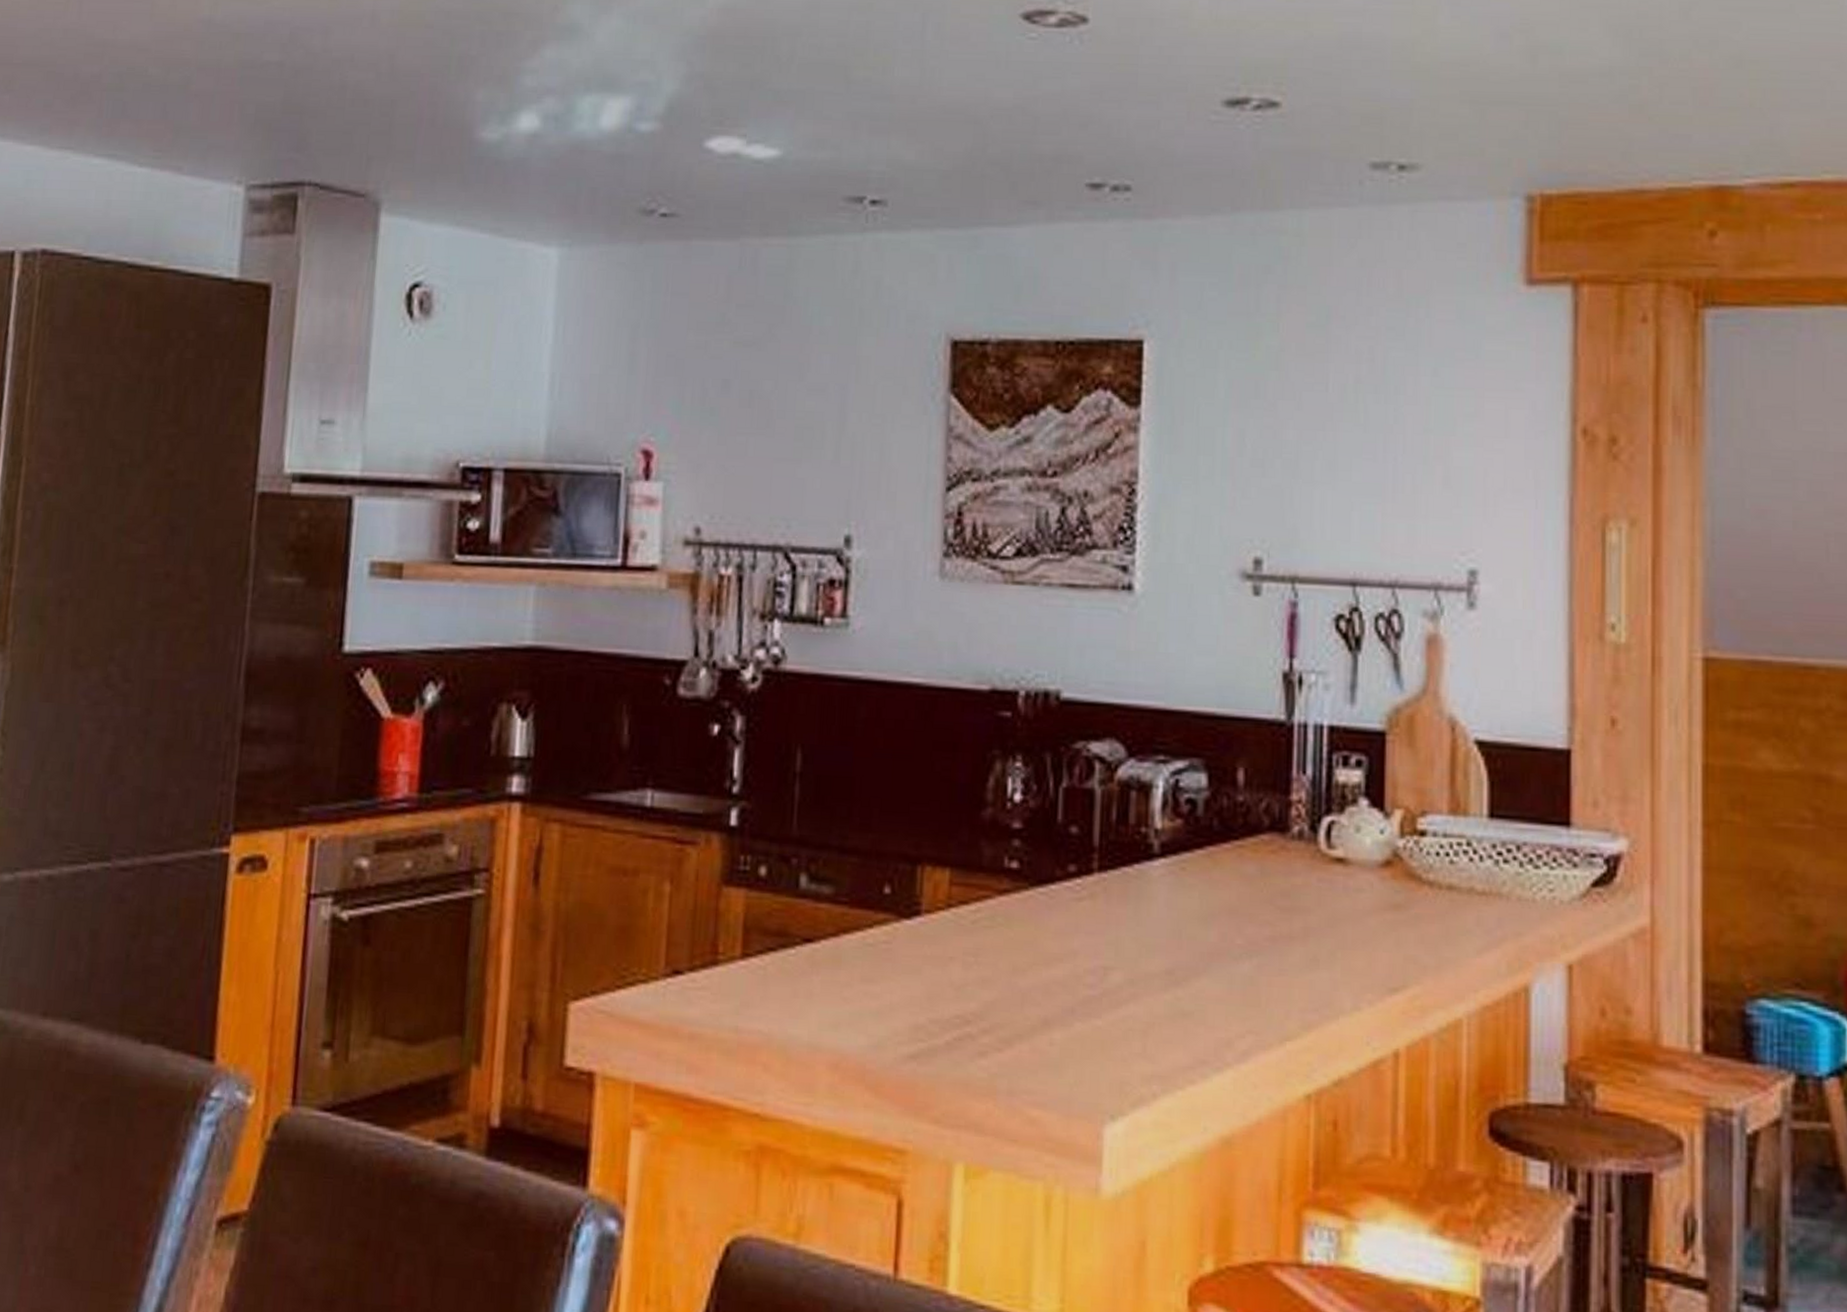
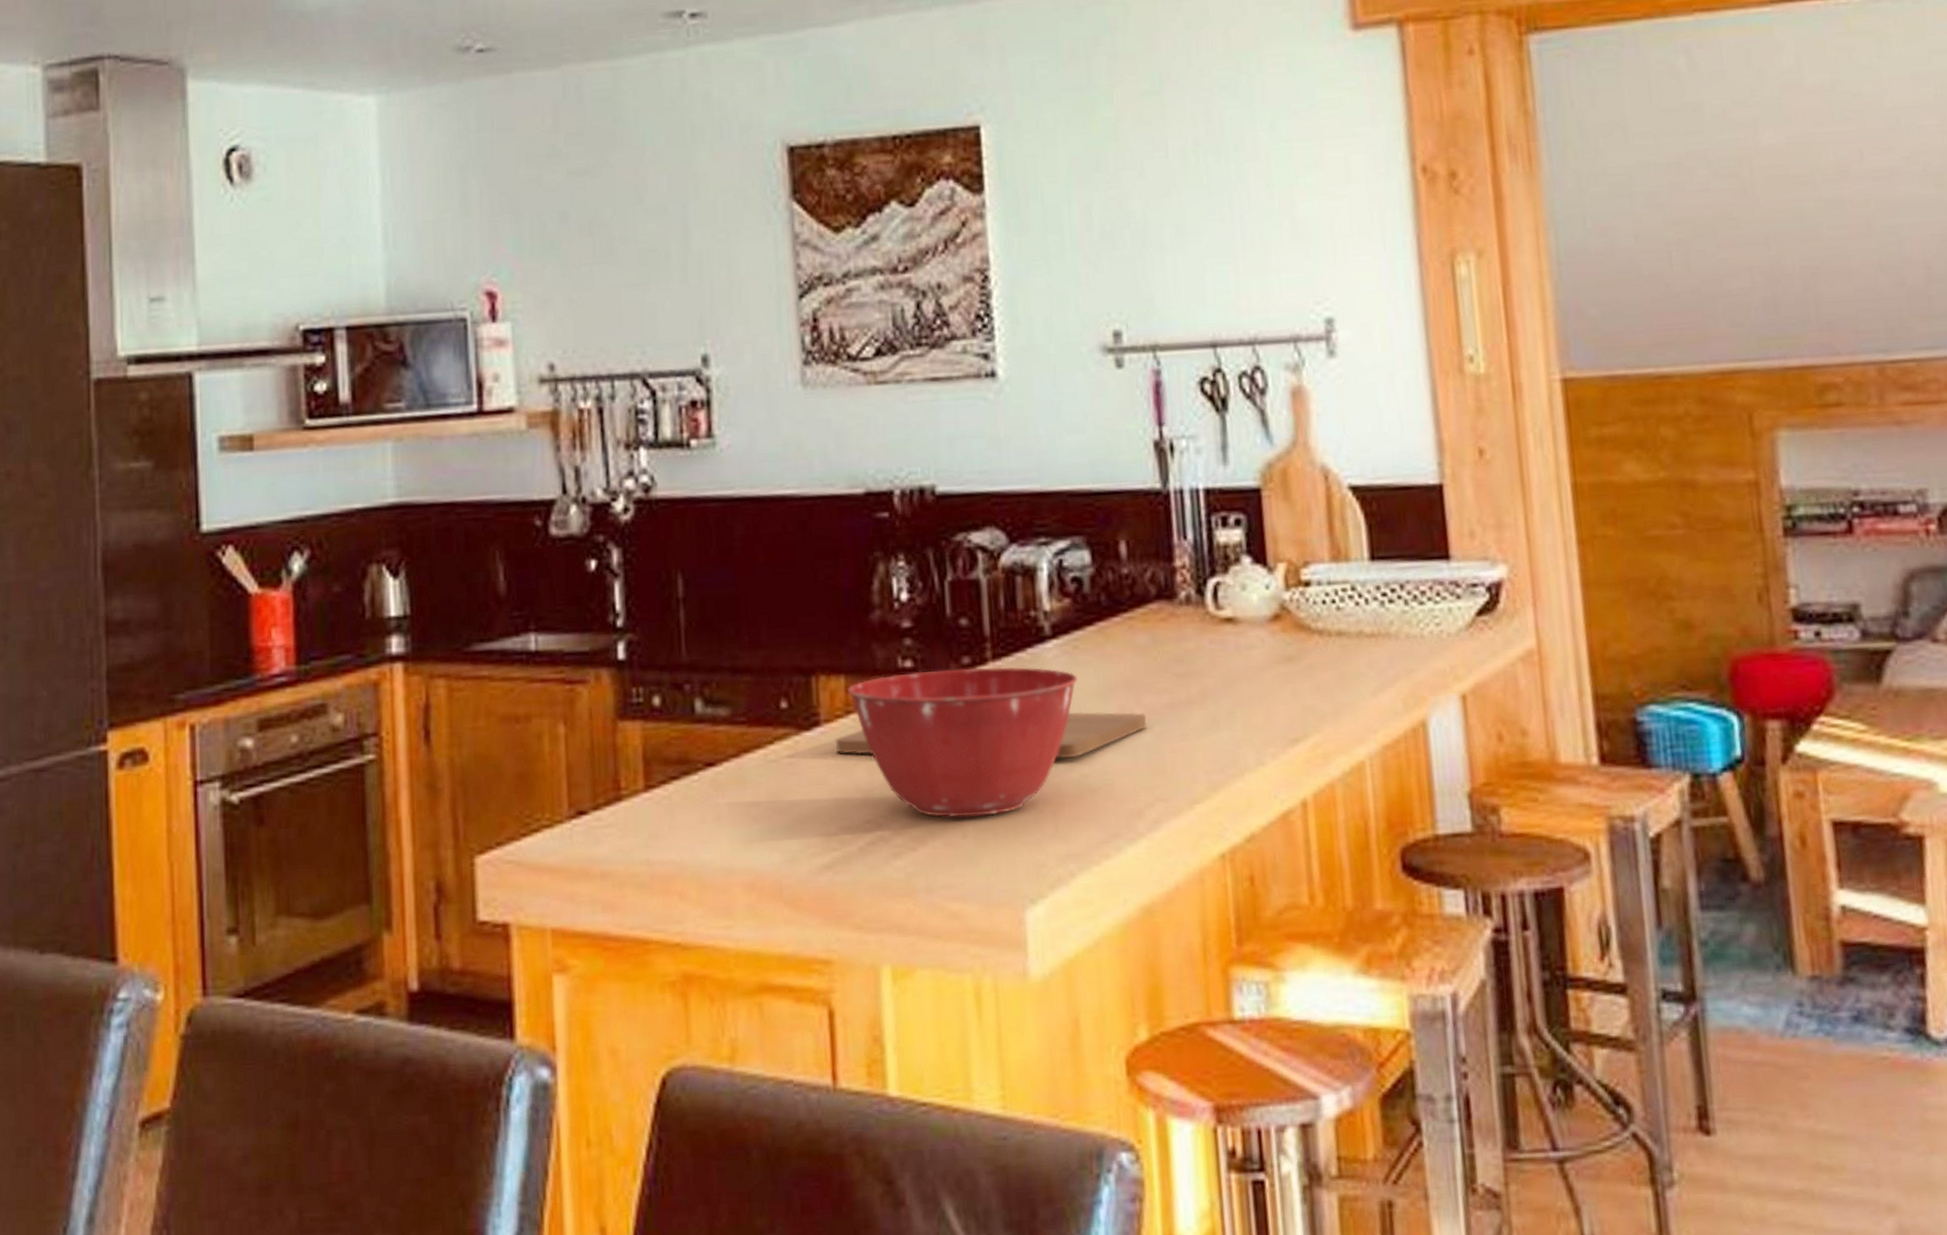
cutting board: none [934,925,1245,980] -> present [836,711,1146,758]
mixing bowl: none [951,873,1181,1027] -> present [847,667,1078,818]

